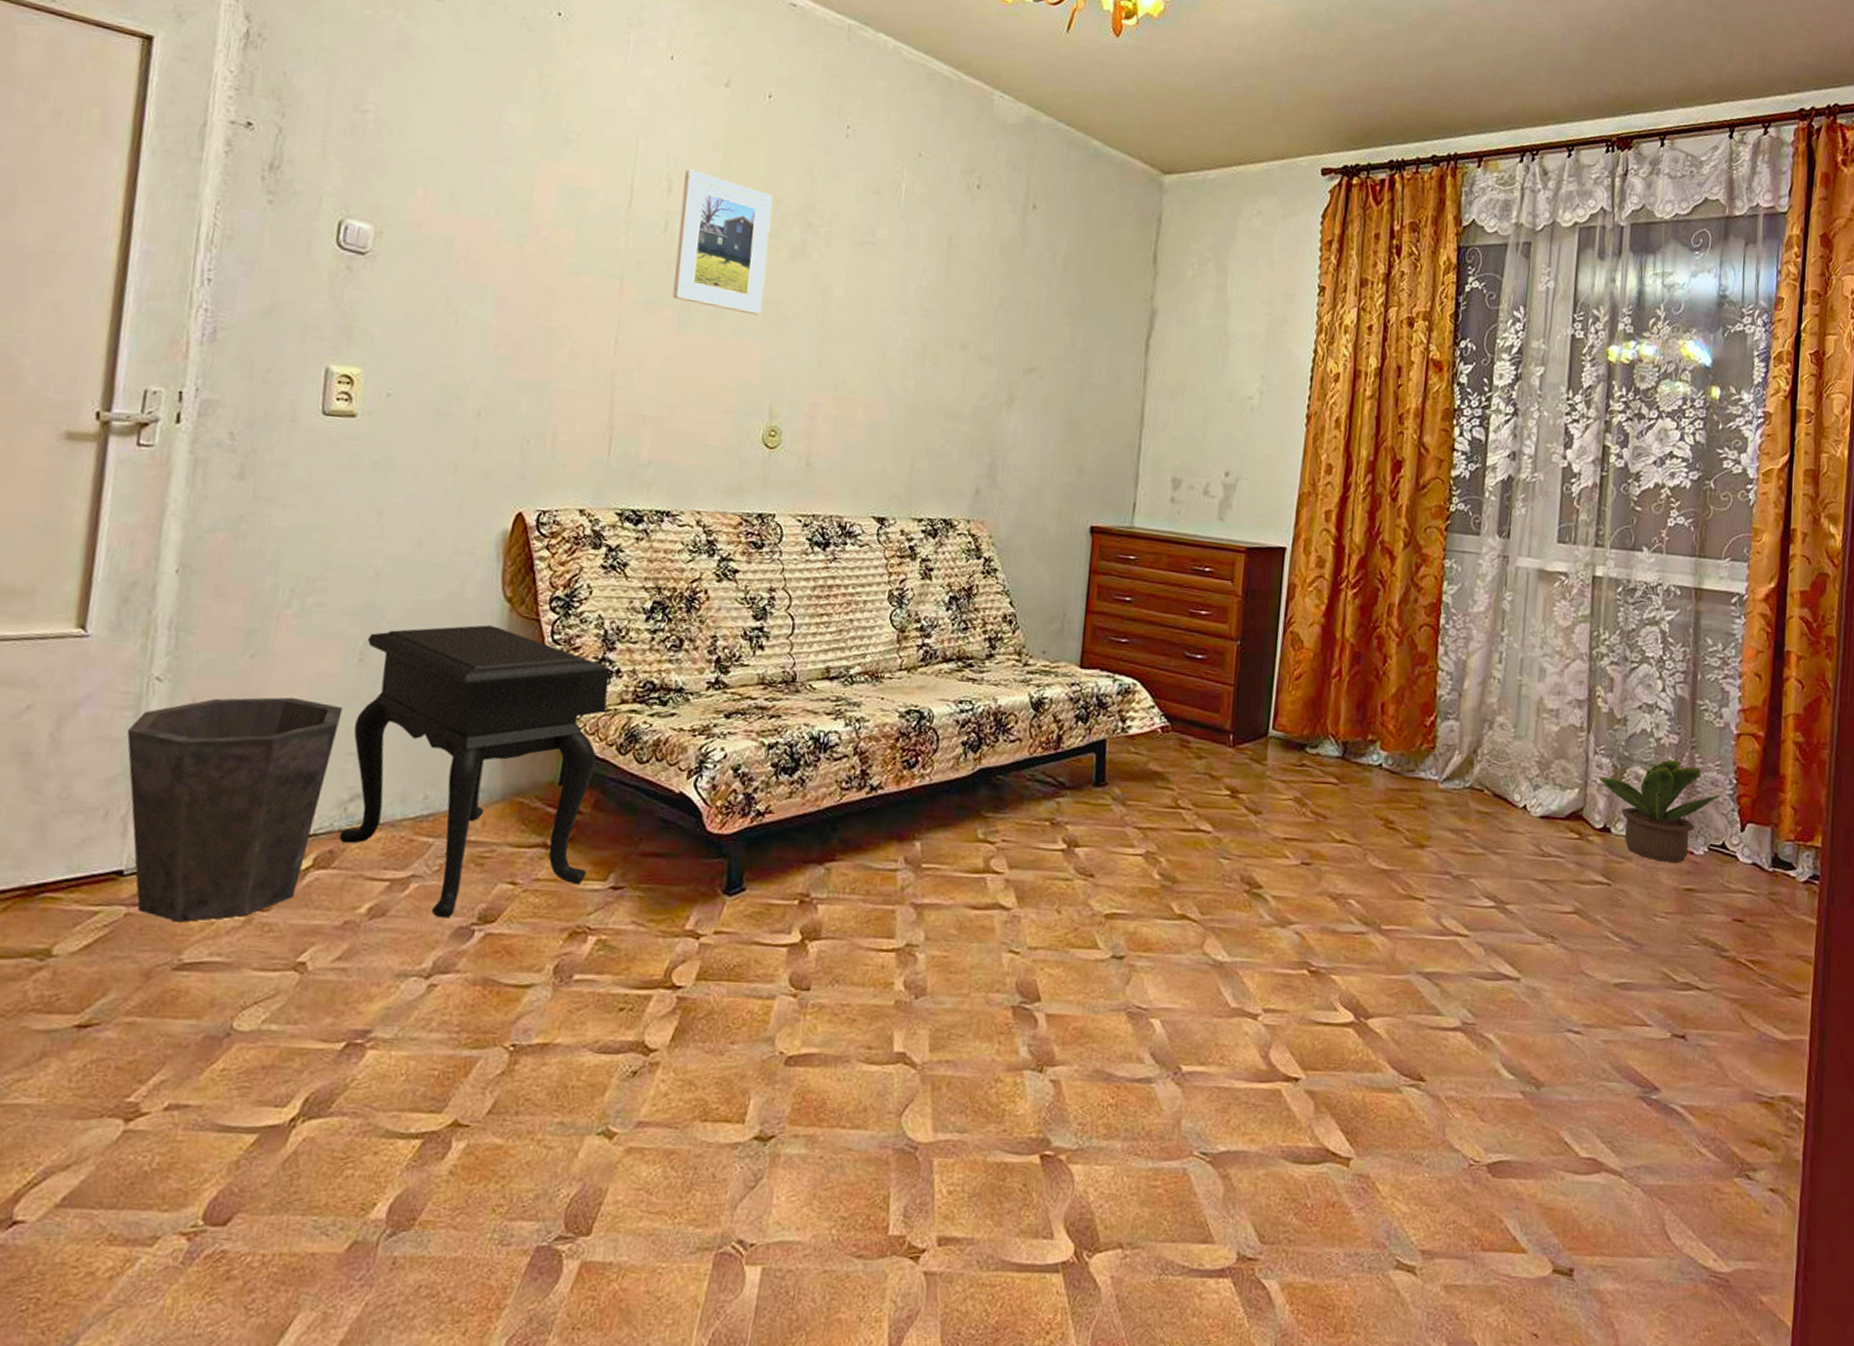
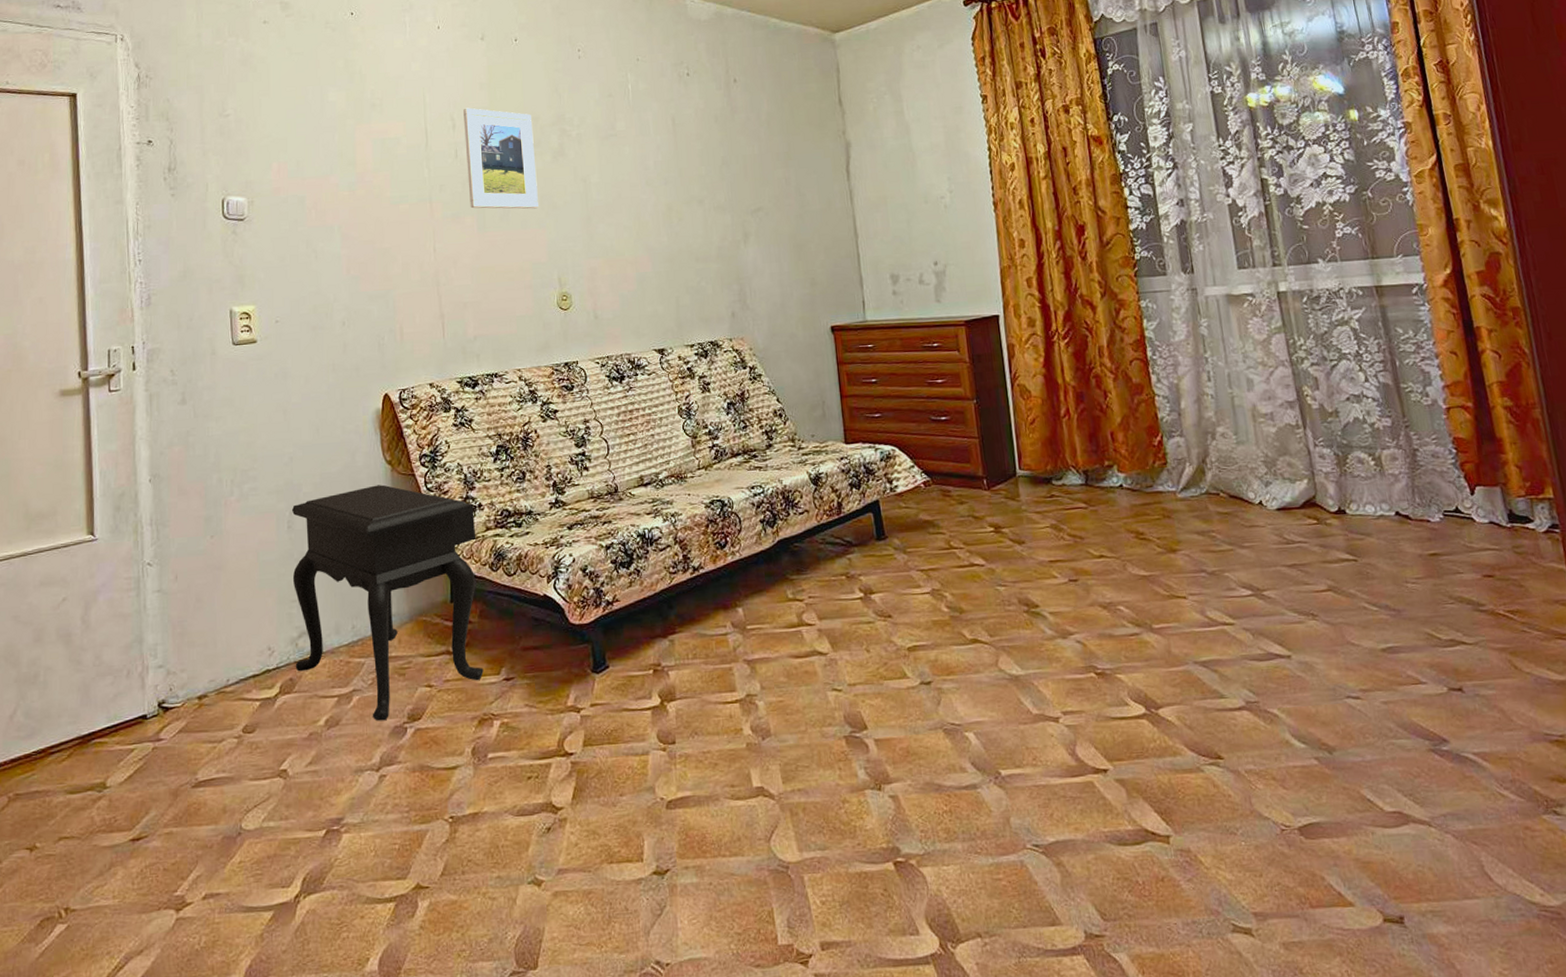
waste bin: present [127,697,343,922] -> none [133,563,282,750]
potted plant: present [1599,759,1720,863] -> none [1324,440,1444,533]

